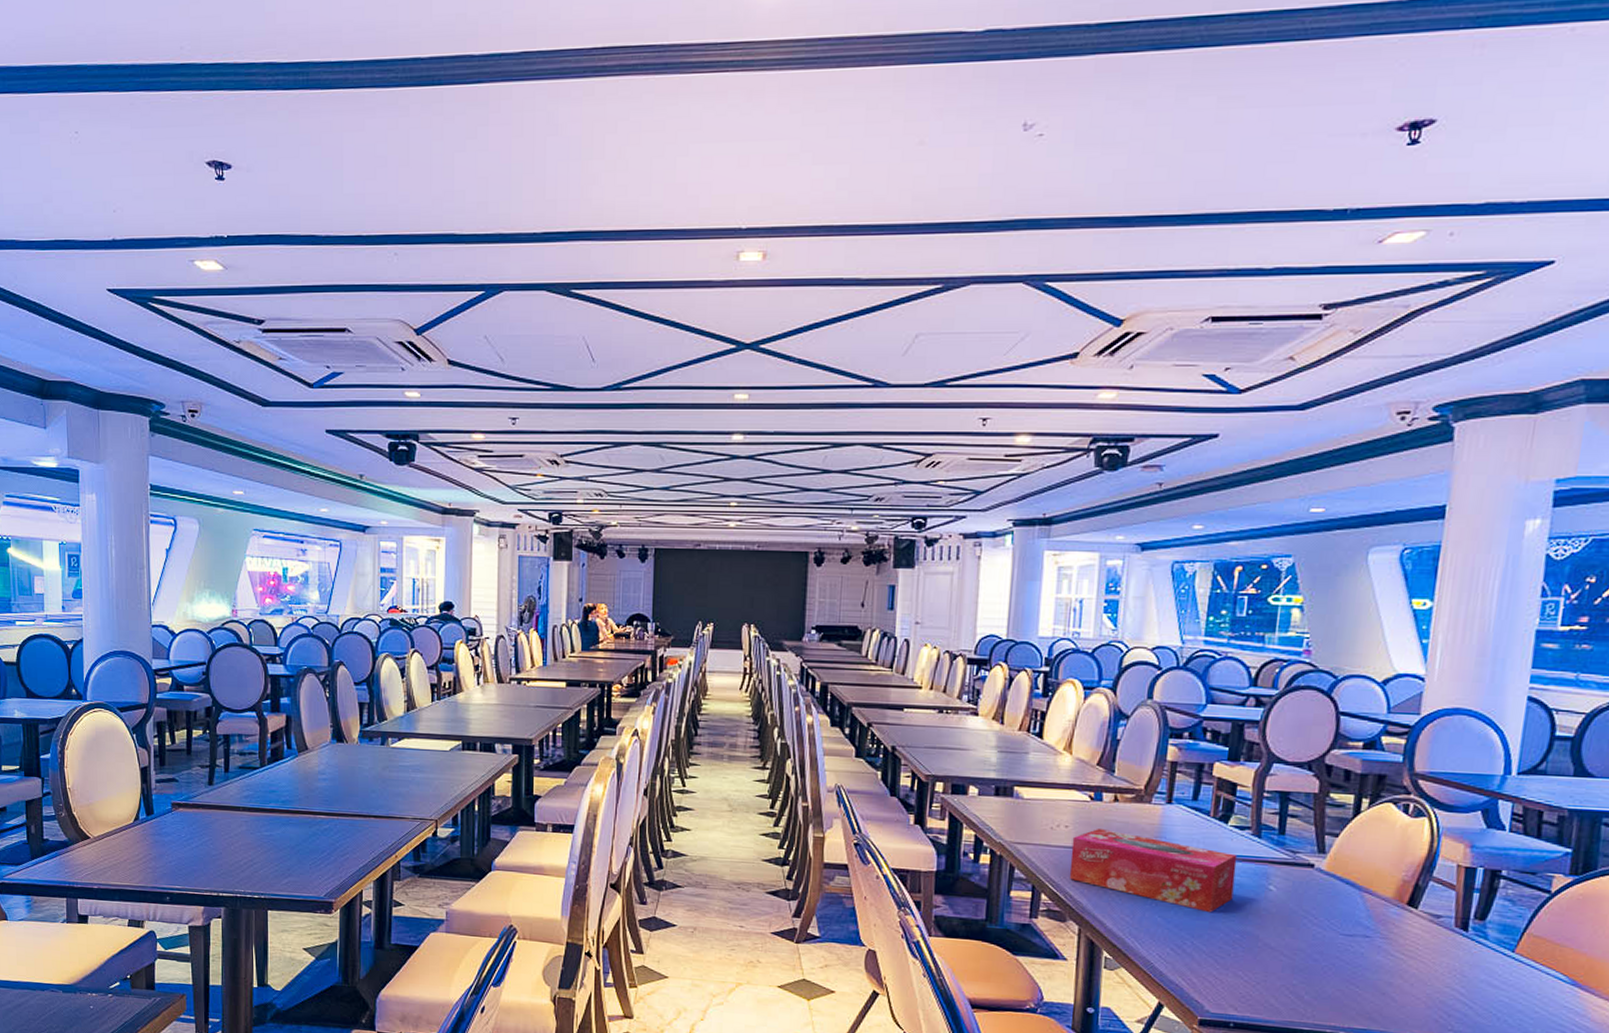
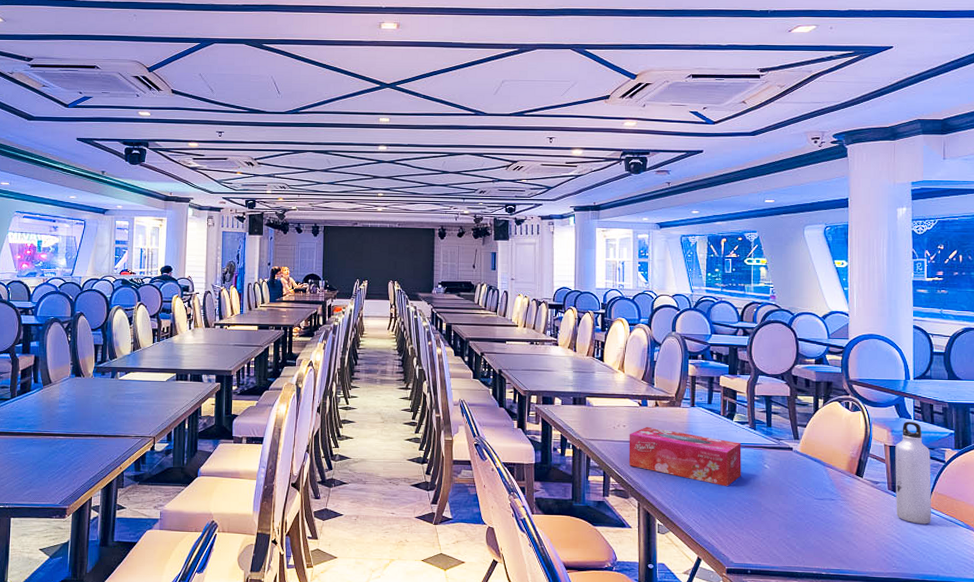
water bottle: none [1463,833,1530,976] -> present [895,421,931,524]

